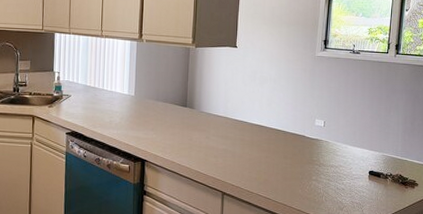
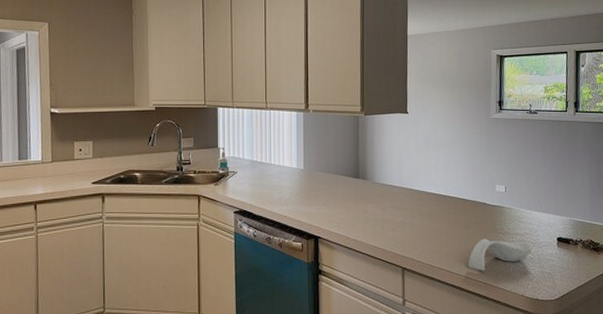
spoon rest: none [283,169,345,198] -> present [467,238,532,271]

